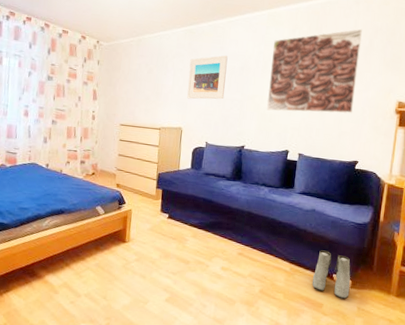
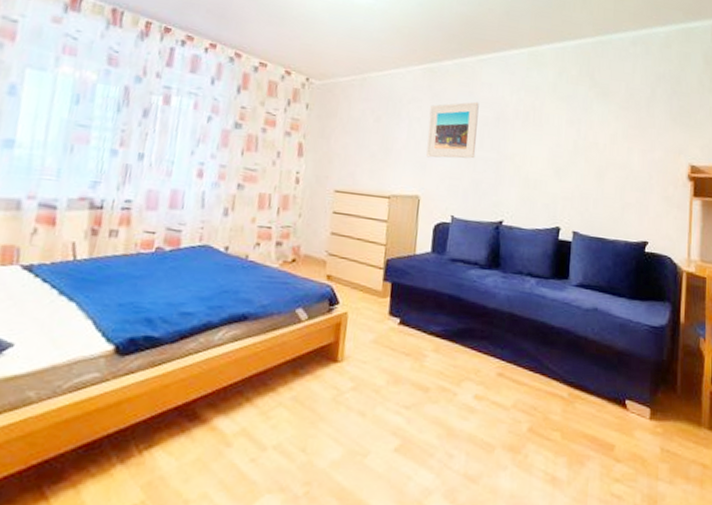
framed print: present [266,28,362,114] -> none [529,74,643,180]
boots: present [312,250,351,299] -> none [598,365,649,436]

